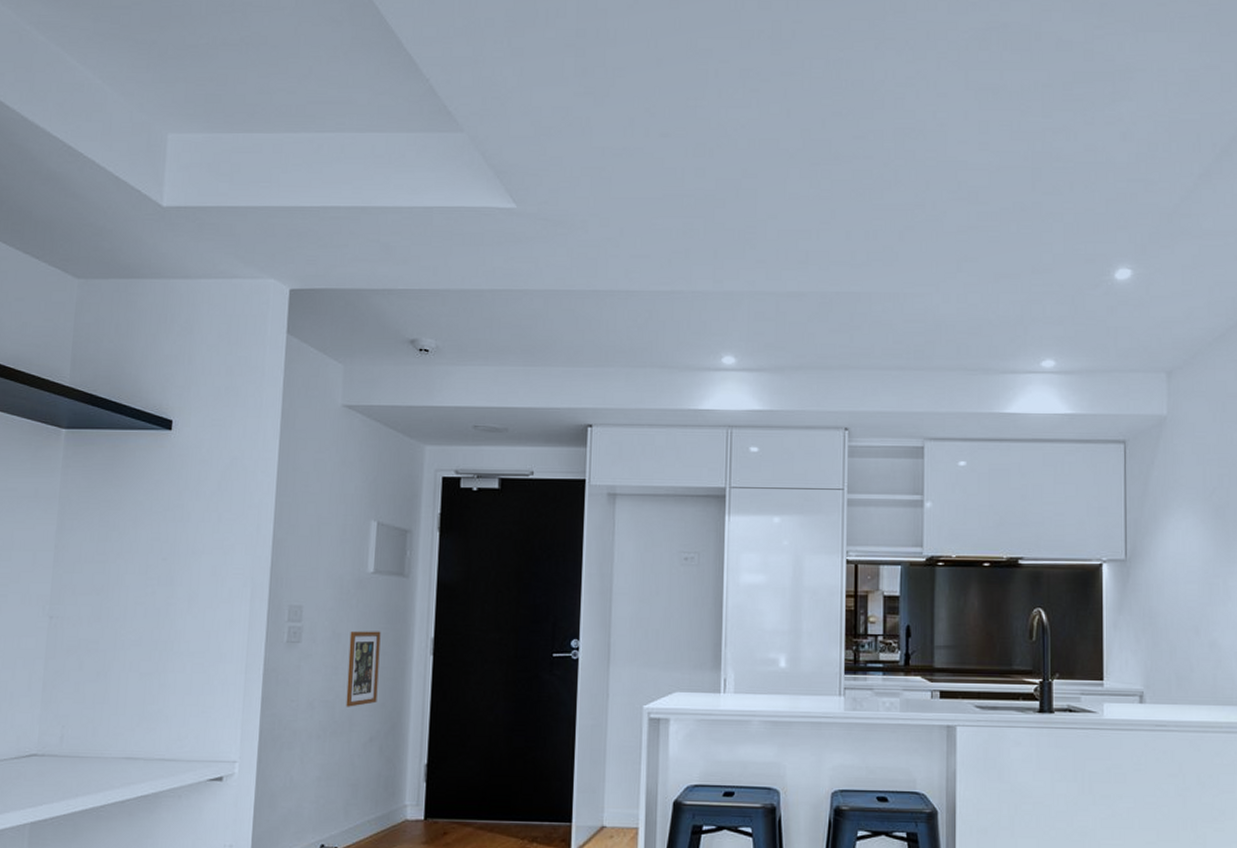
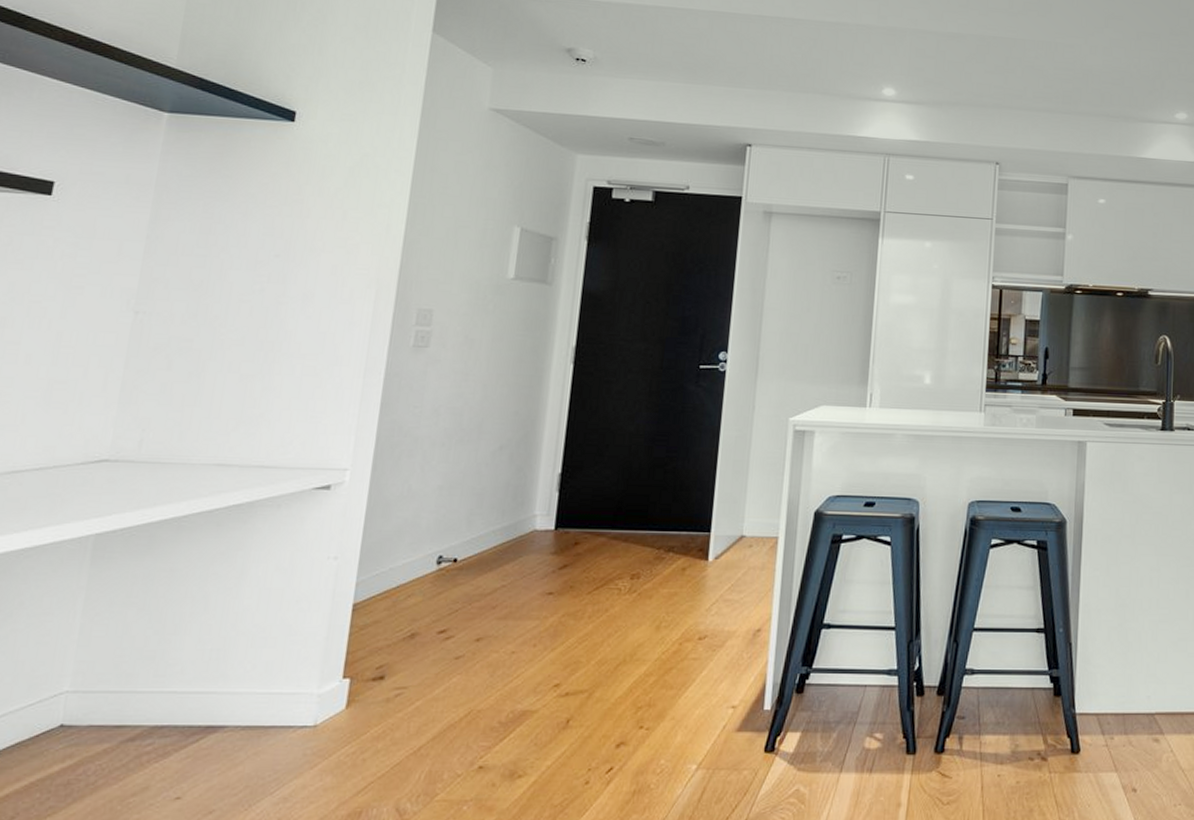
picture frame: present [346,631,381,707] -> none [475,337,518,415]

